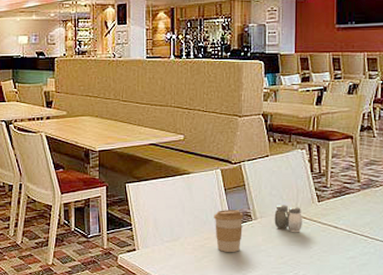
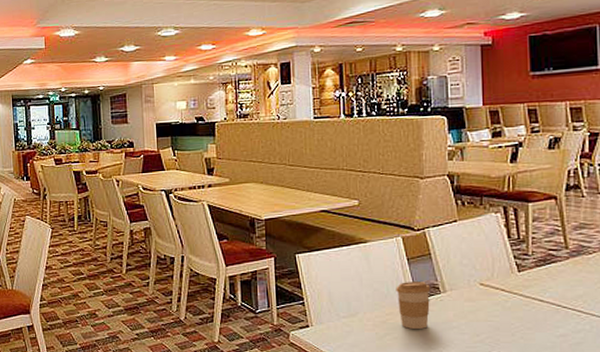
salt and pepper shaker: present [274,205,302,233] -> none [466,275,500,307]

